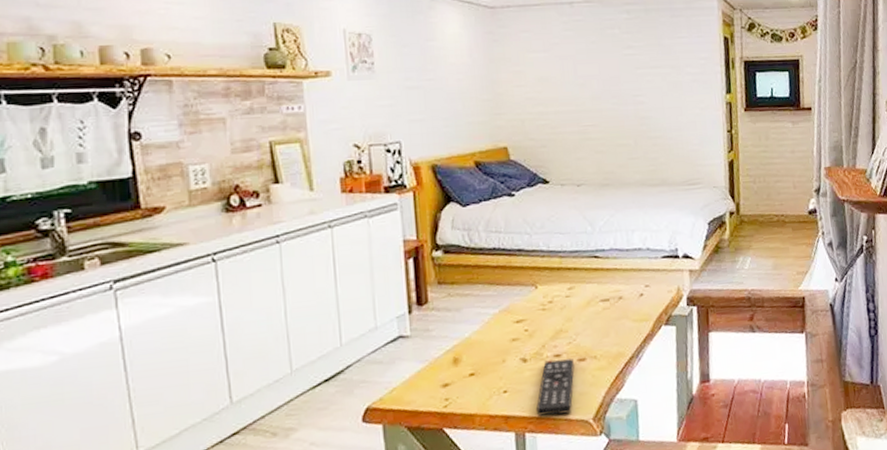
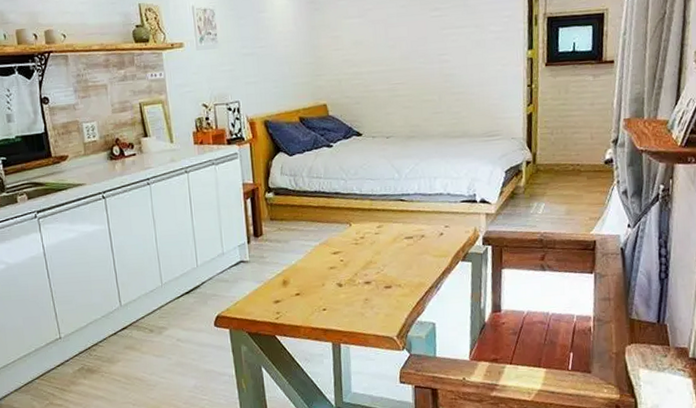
remote control: present [536,358,575,416] -> none [350,285,382,331]

